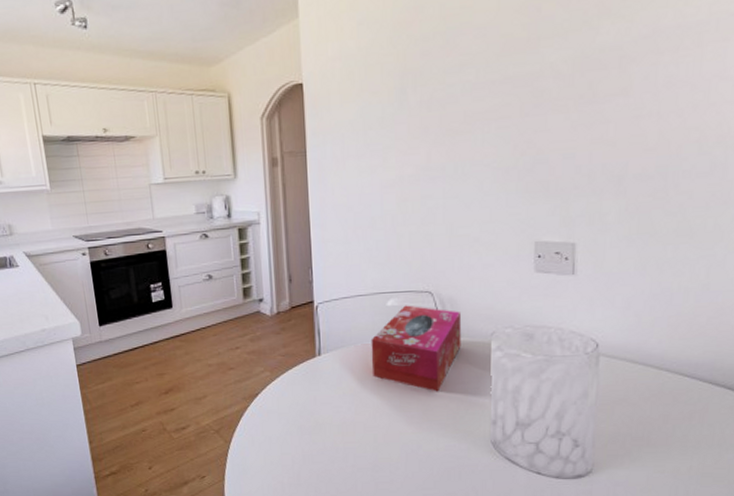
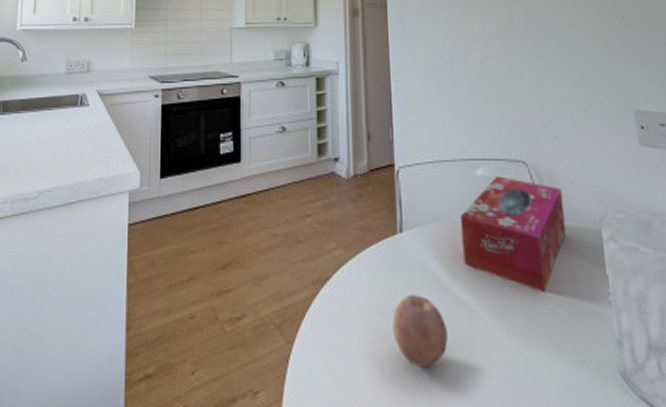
fruit: none [312,401,357,450] -> present [392,294,448,367]

